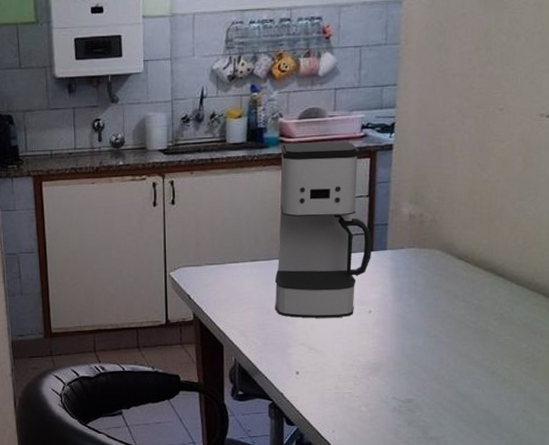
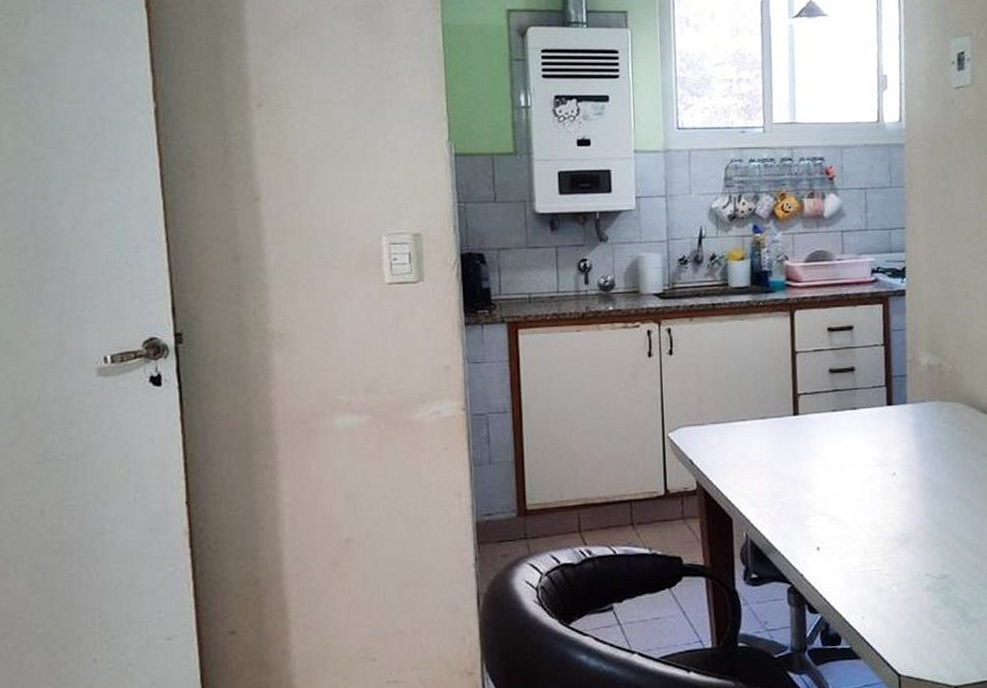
coffee maker: present [274,141,372,318] -> none [787,286,892,484]

